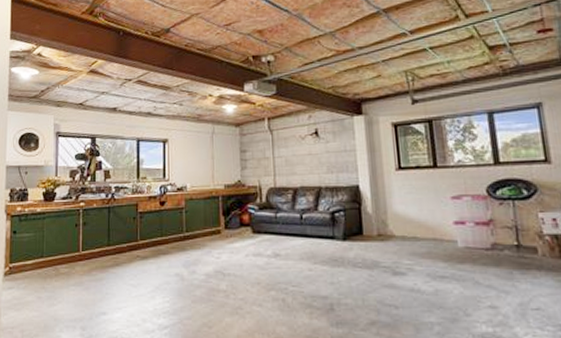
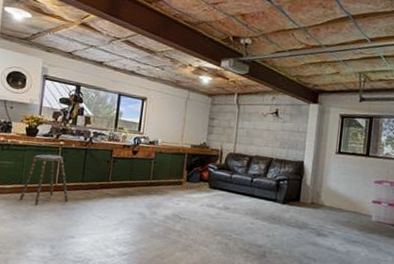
stool: none [42,219,95,281] -> present [19,154,69,206]

